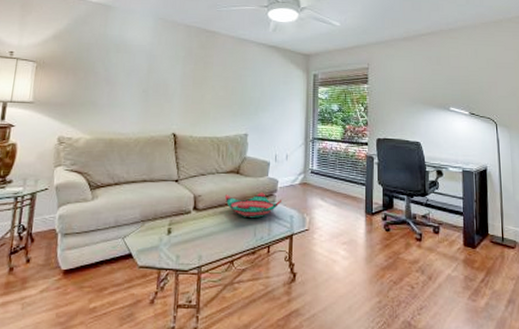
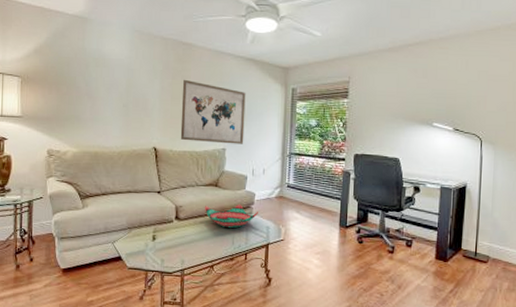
wall art: none [201,65,268,130] -> present [180,79,246,144]

